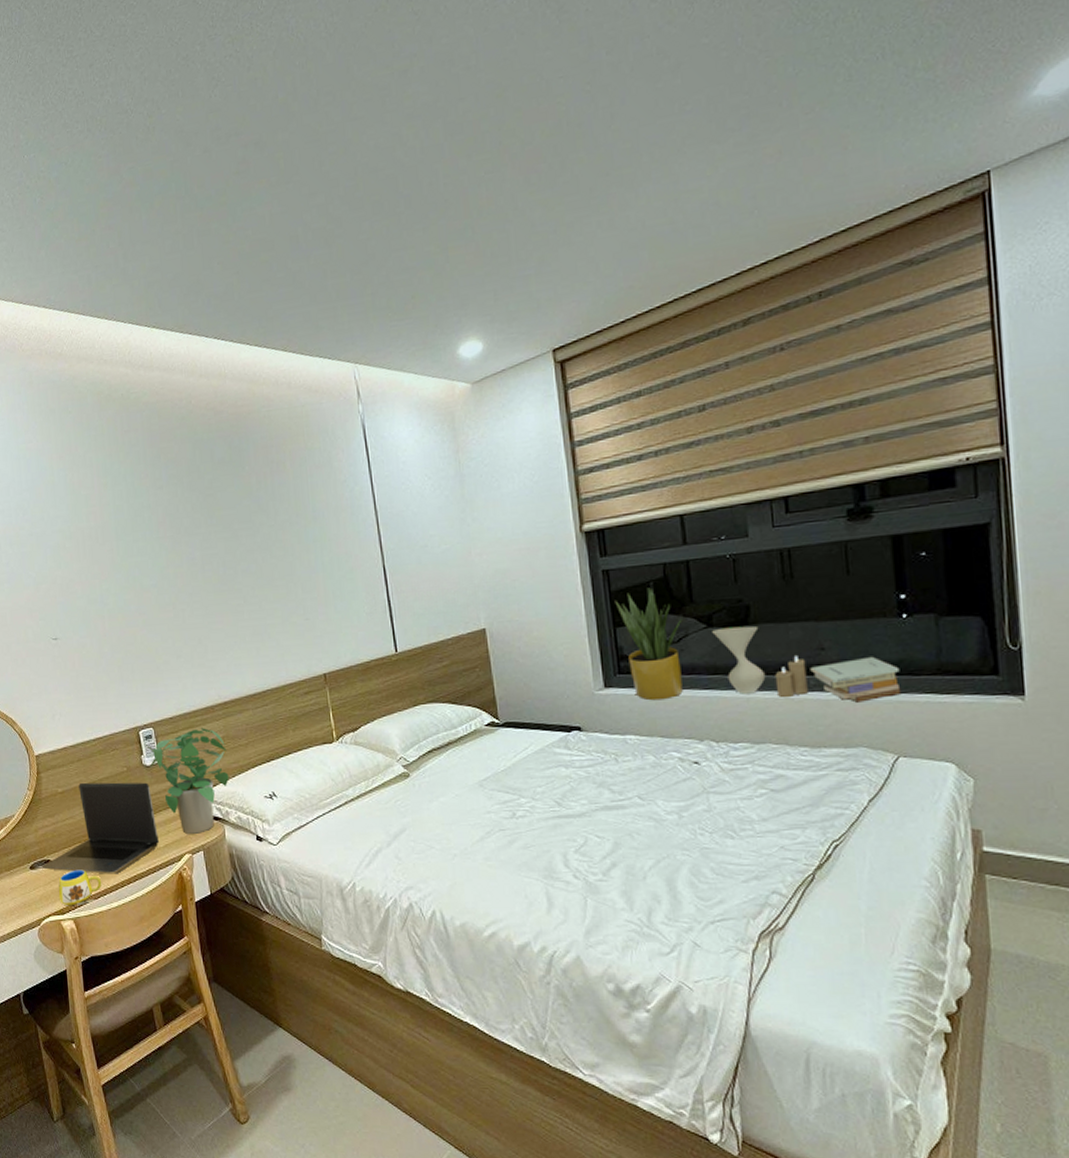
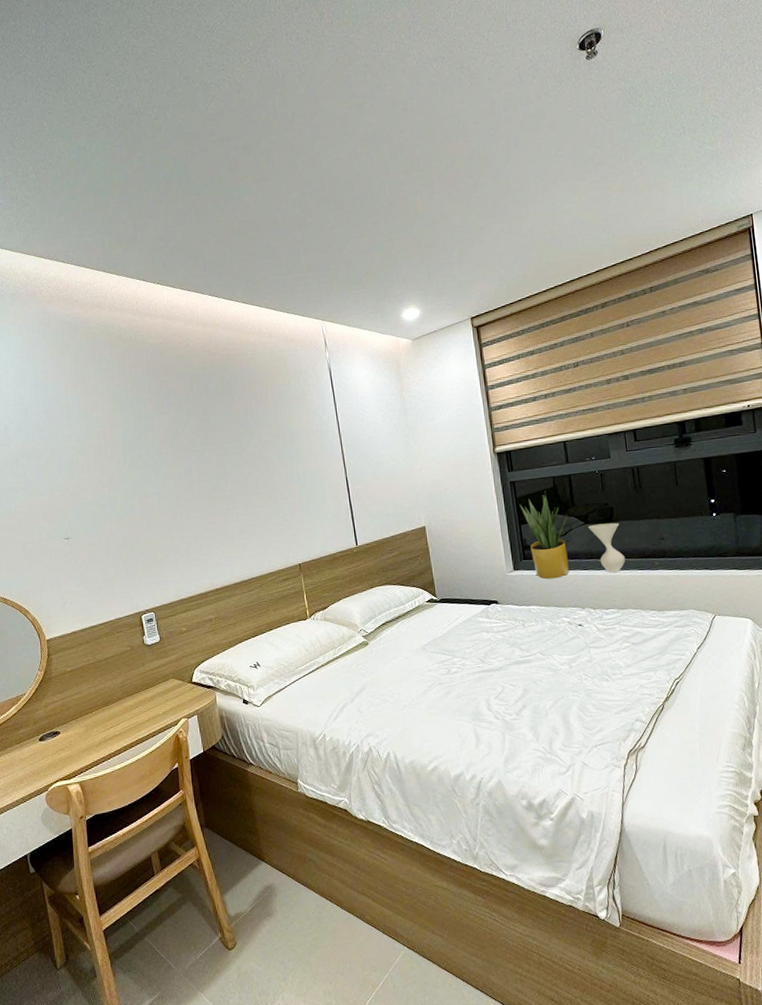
laptop computer: present [42,782,159,874] -> none [50,659,158,741]
mug: present [58,869,102,906] -> none [65,738,106,772]
potted plant: present [145,728,229,835] -> none [147,611,220,702]
candle: present [775,656,808,698] -> none [632,544,654,575]
books: present [810,656,902,703] -> none [655,543,715,577]

